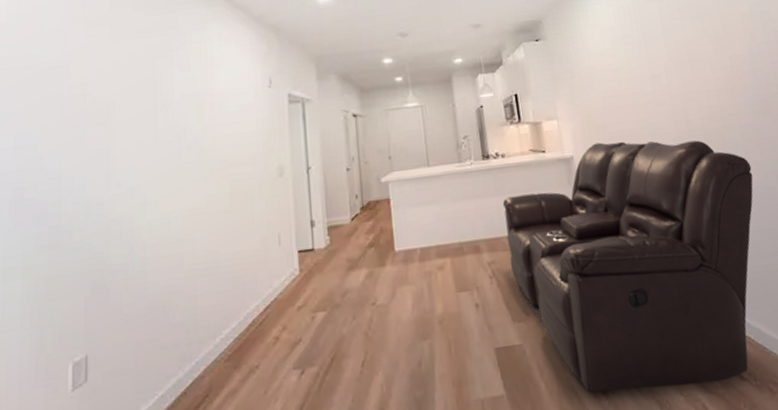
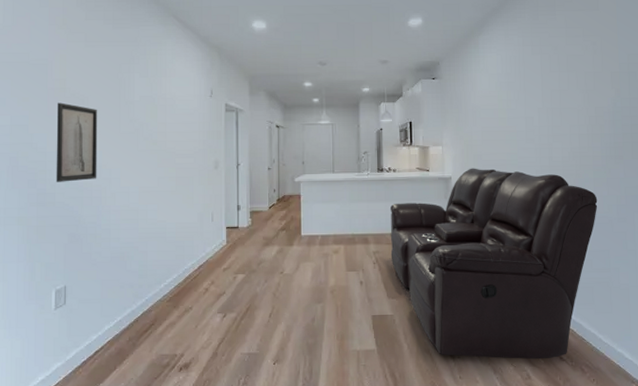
wall art: none [73,112,128,215] -> present [56,102,98,182]

